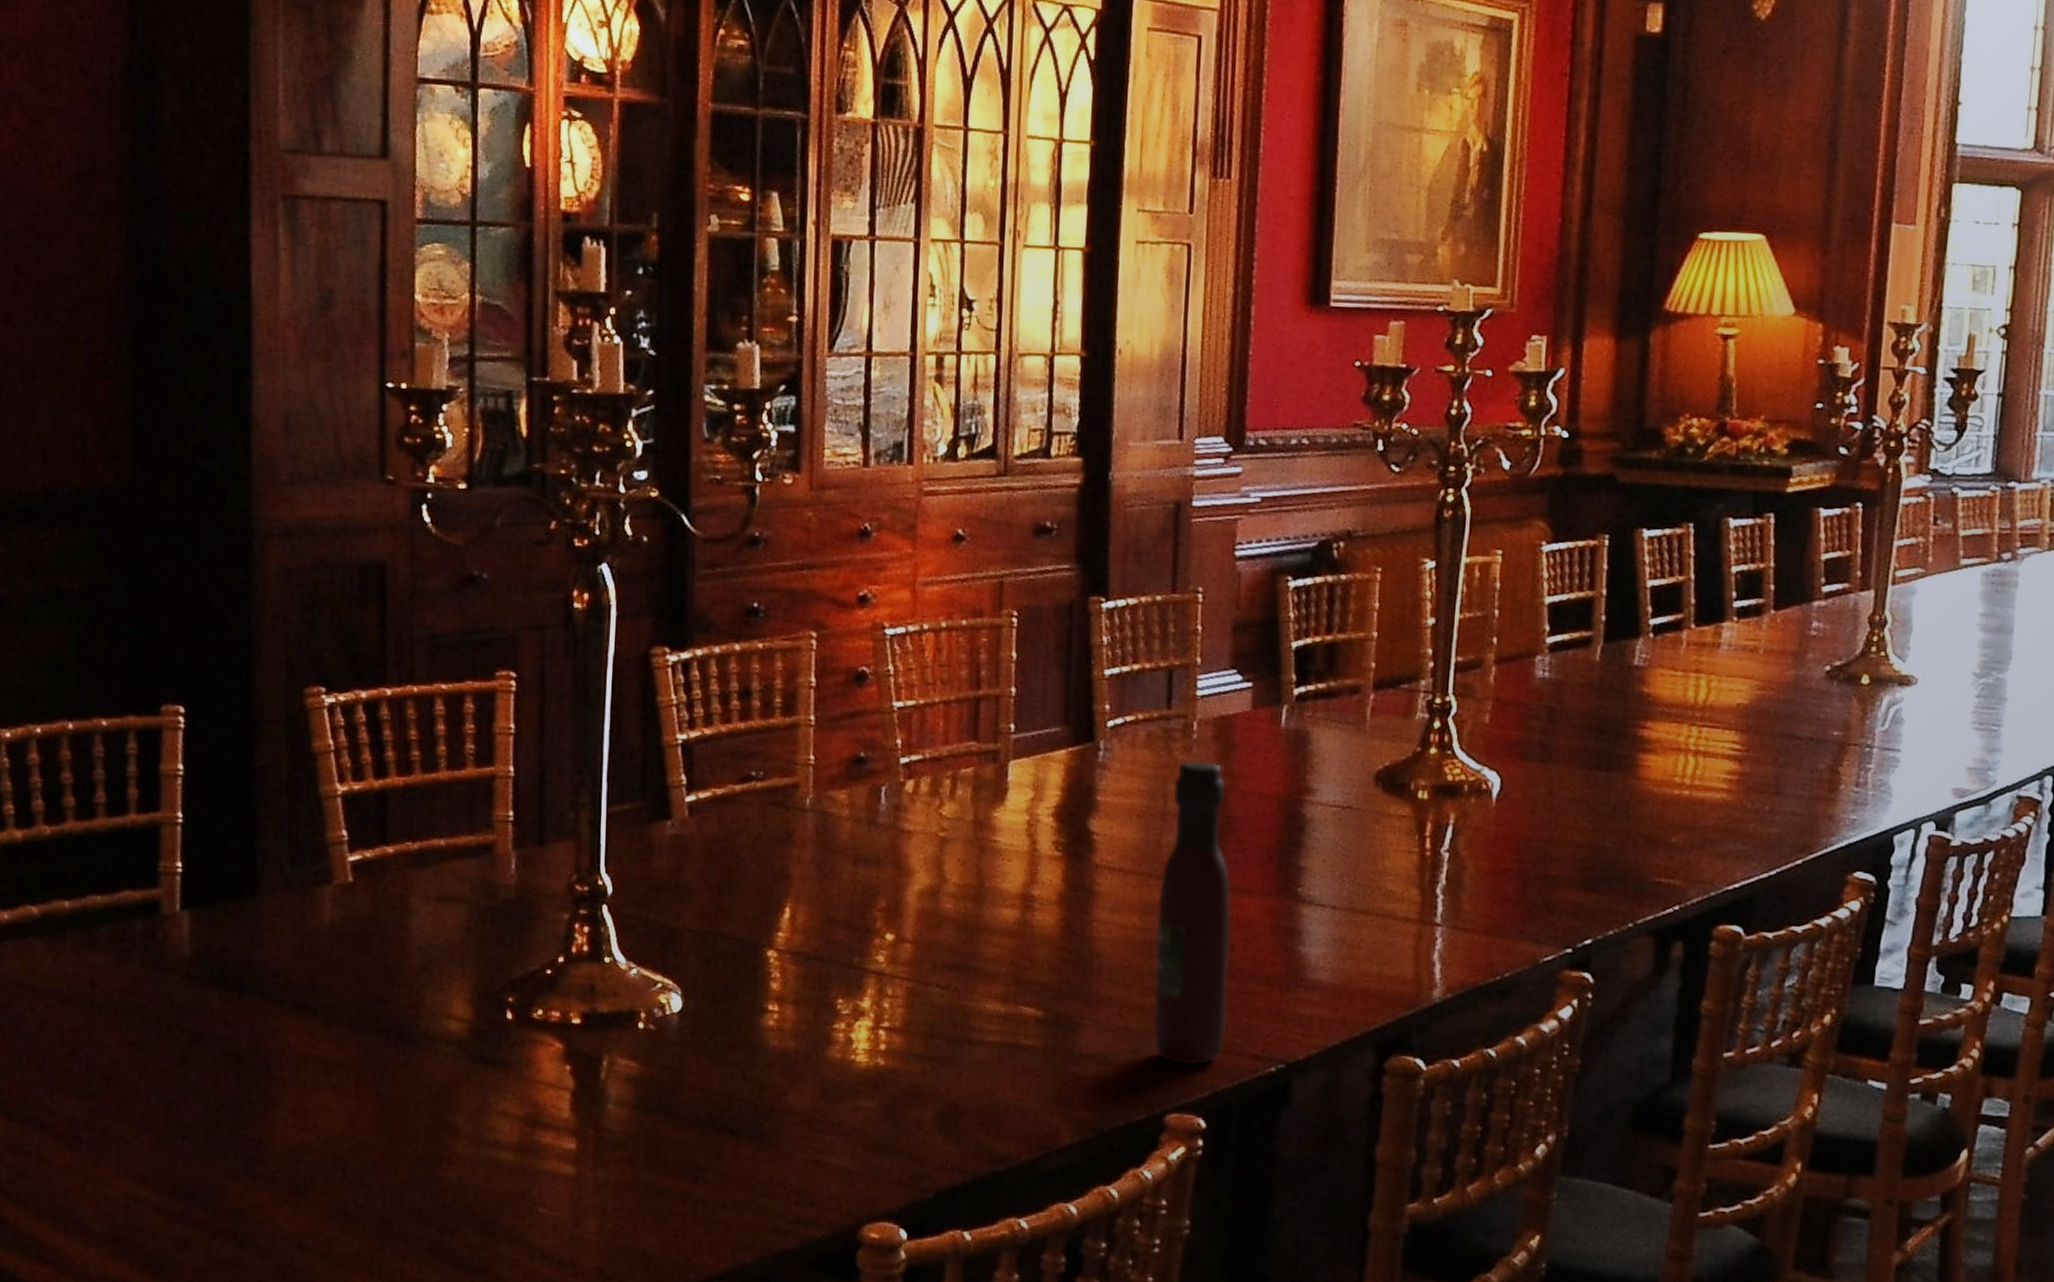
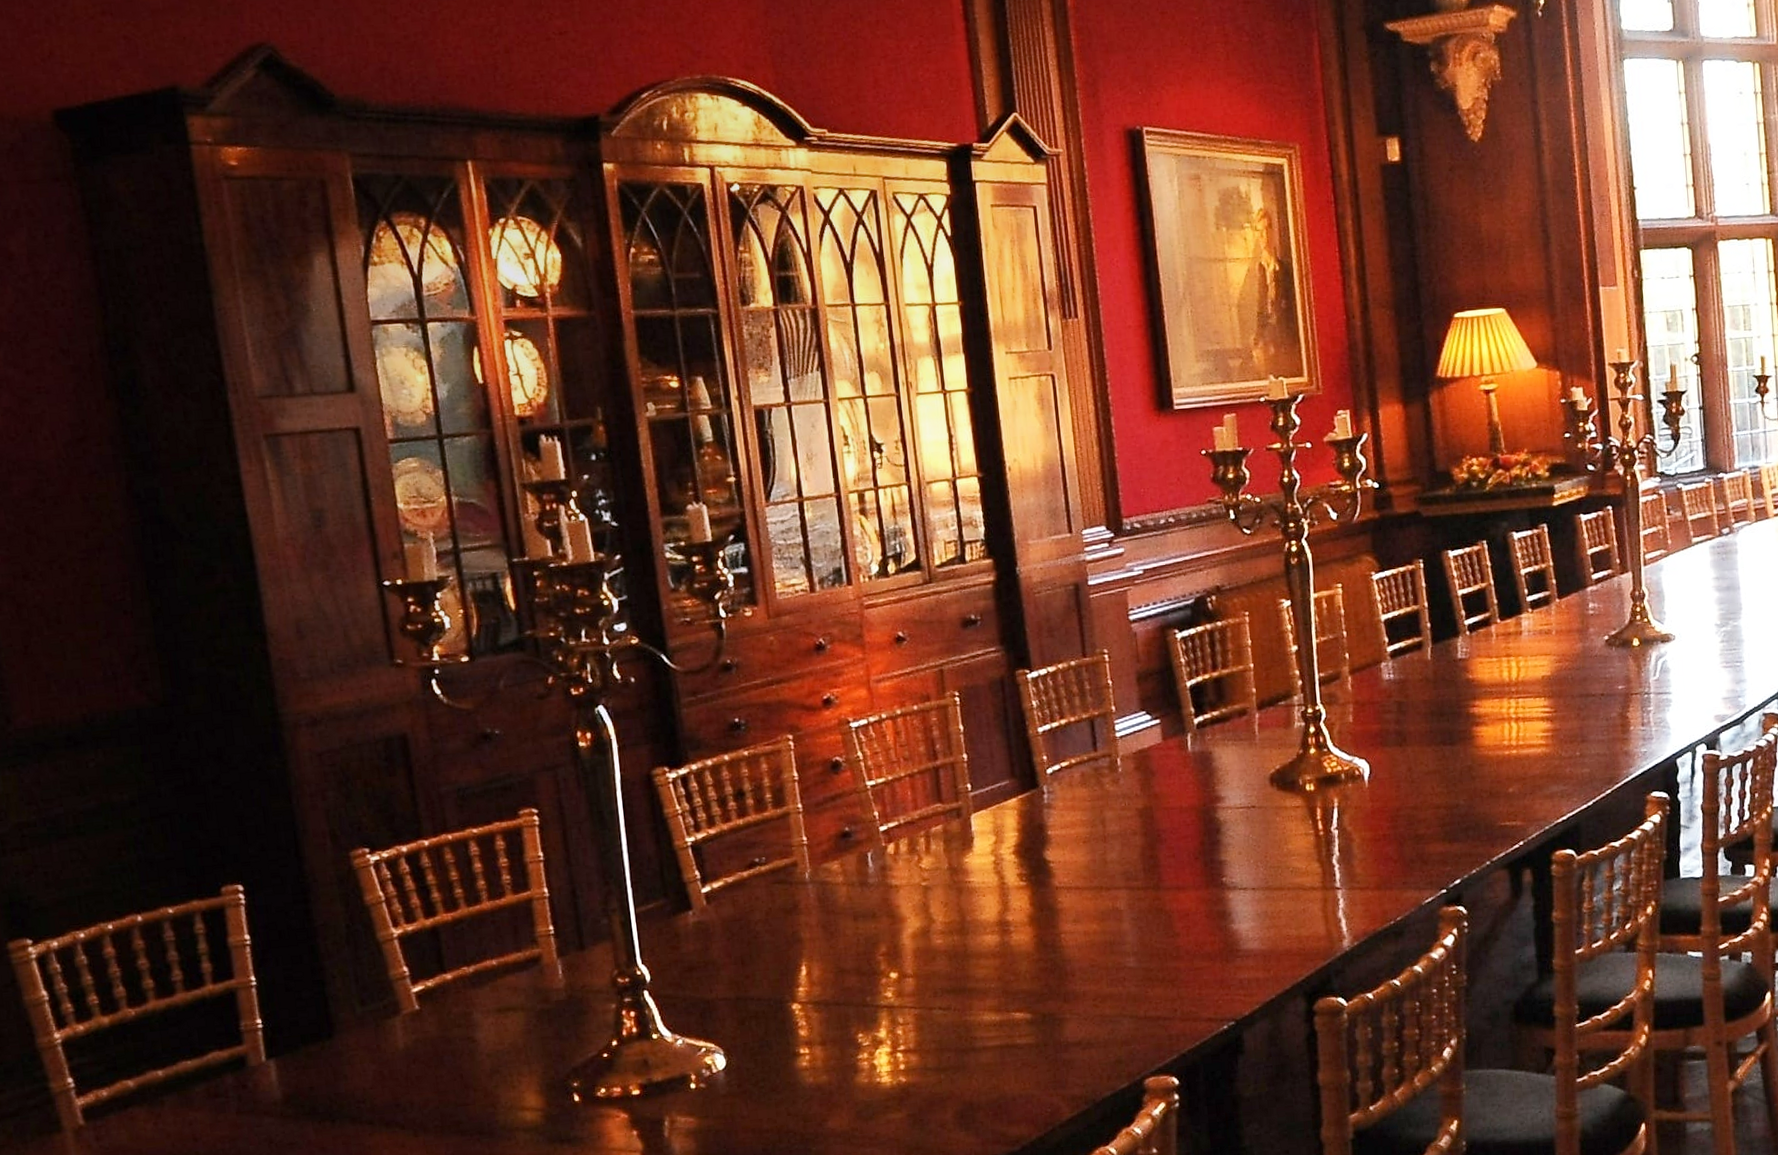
wine bottle: present [1152,760,1231,1066] -> none [1108,788,1183,1037]

